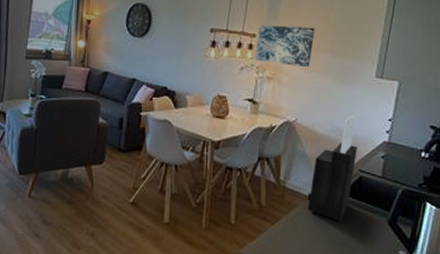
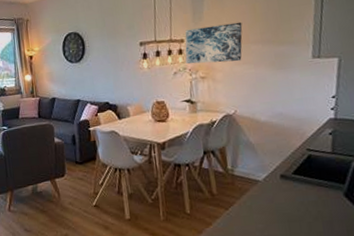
knife block: present [307,115,357,222] -> none [257,98,303,200]

